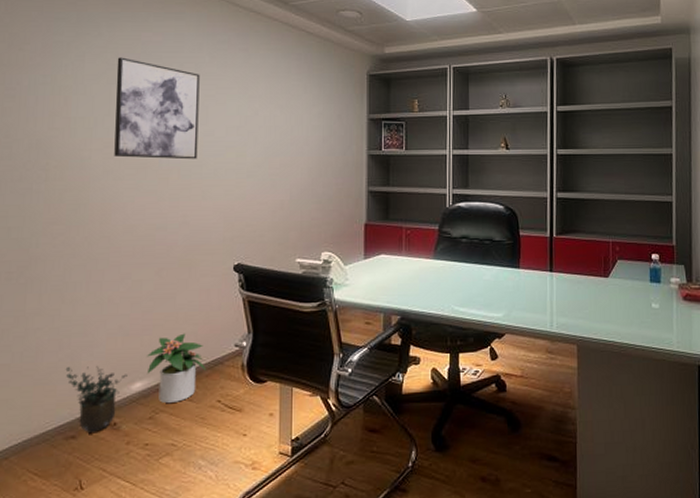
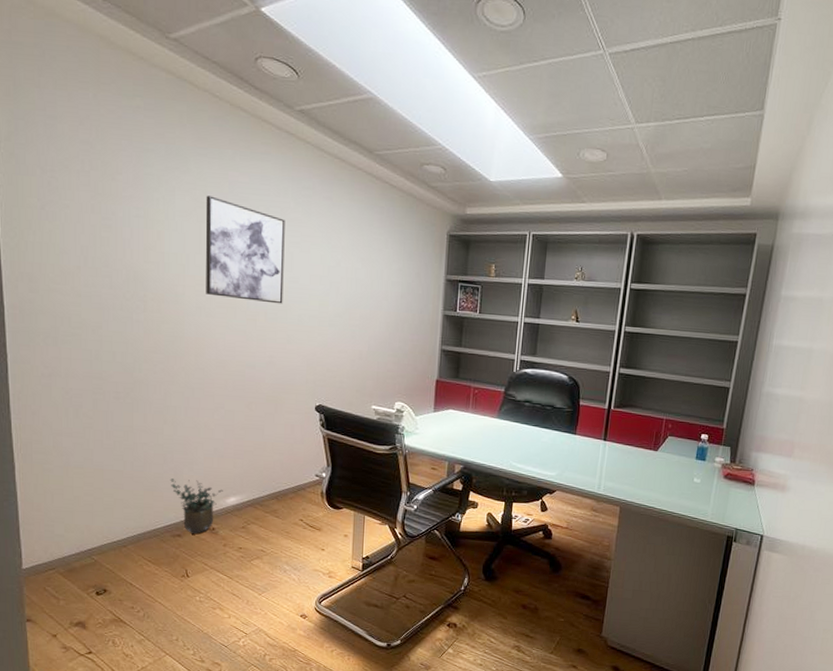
potted plant: present [146,333,207,403] -> none [239,460,291,517]

